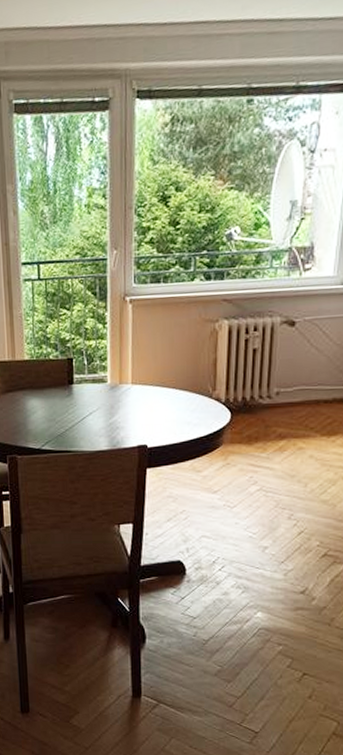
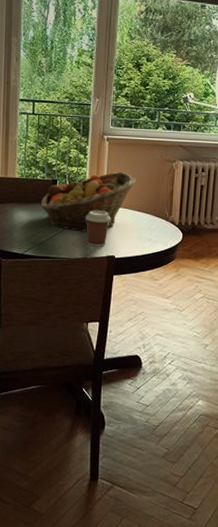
fruit basket: none [55,341,170,419] -> present [40,172,137,232]
coffee cup: none [109,391,141,436] -> present [85,210,111,247]

